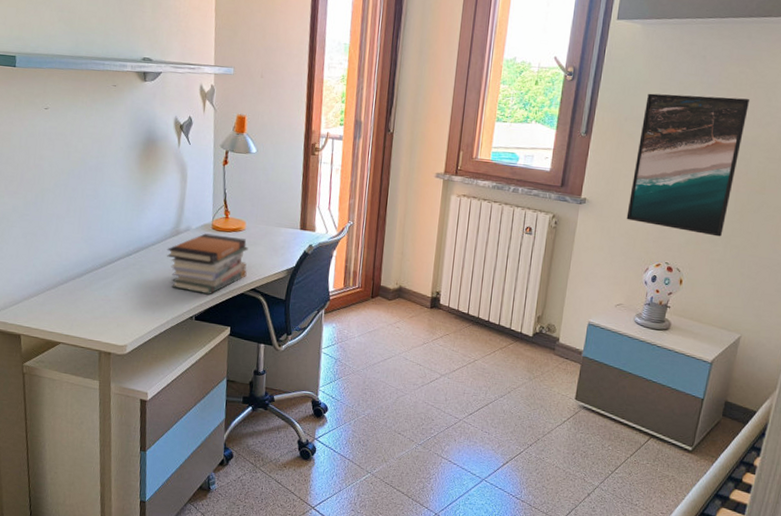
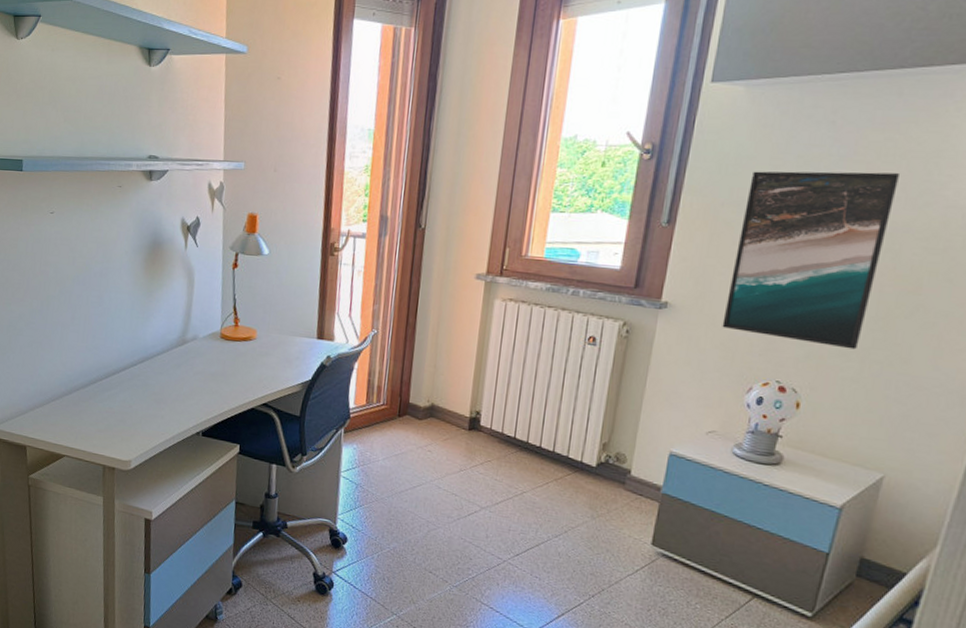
book stack: present [166,233,248,294] -> none [172,342,260,409]

